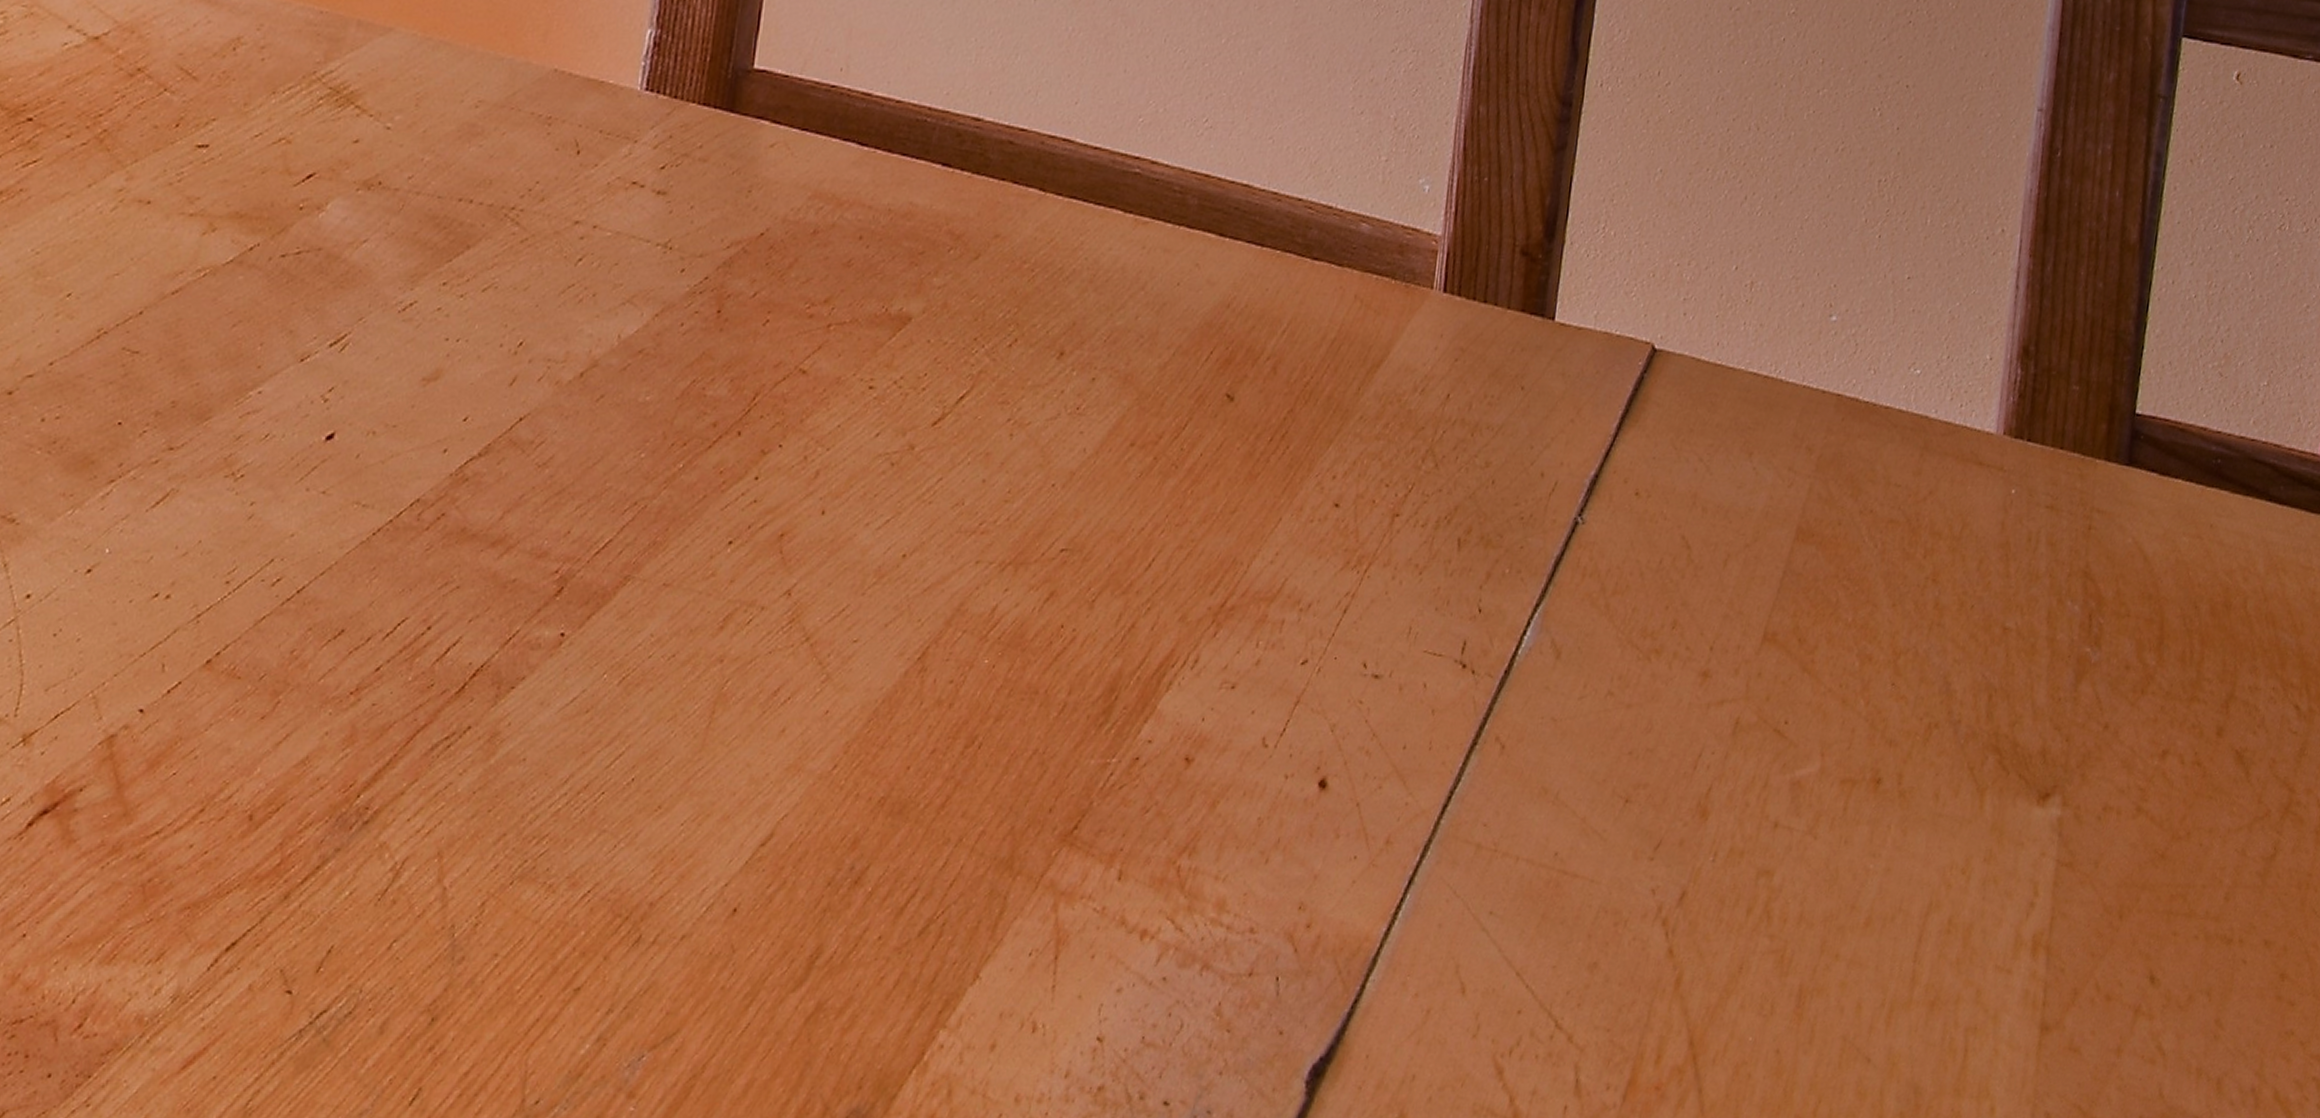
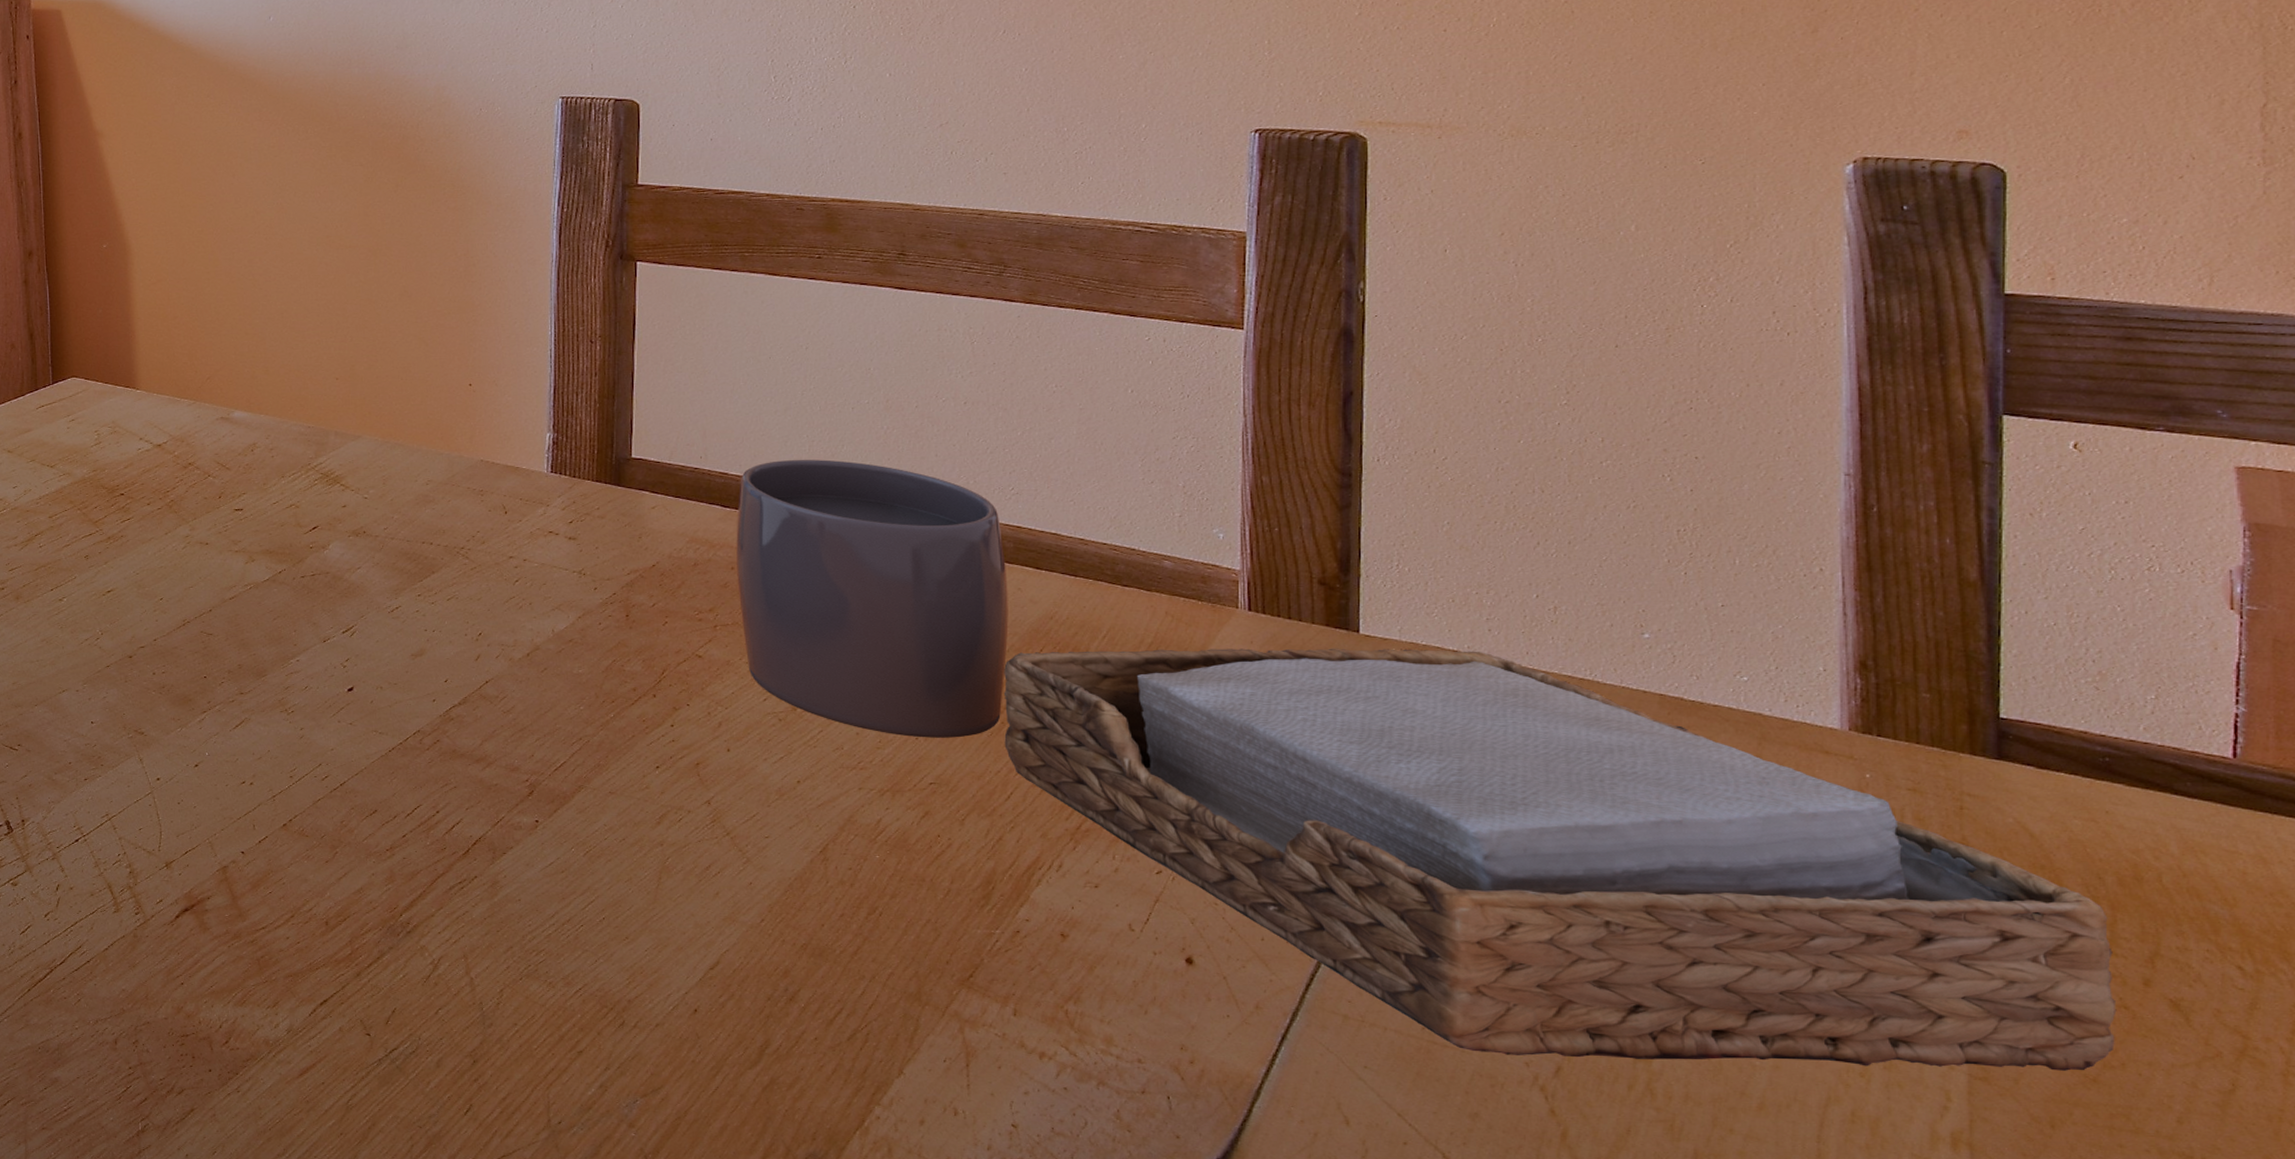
mug: none [862,74,1187,484] -> present [736,459,1009,738]
napkin holder: none [1153,341,2197,881] -> present [1004,648,2117,1071]

